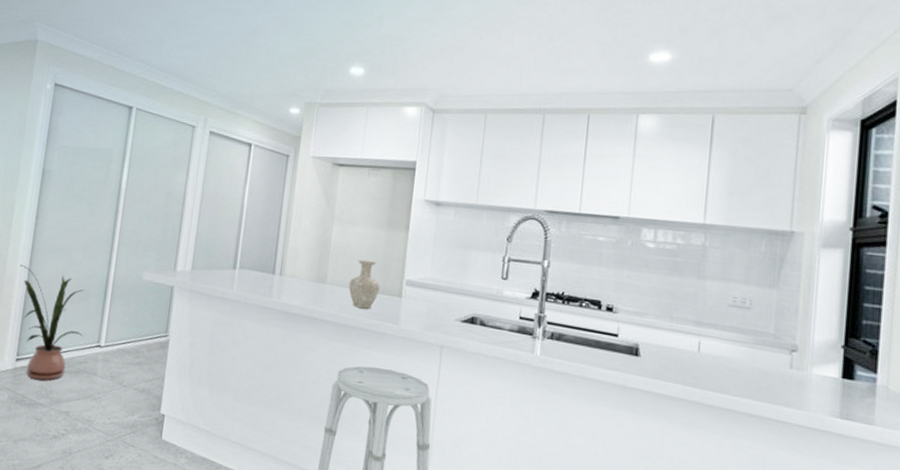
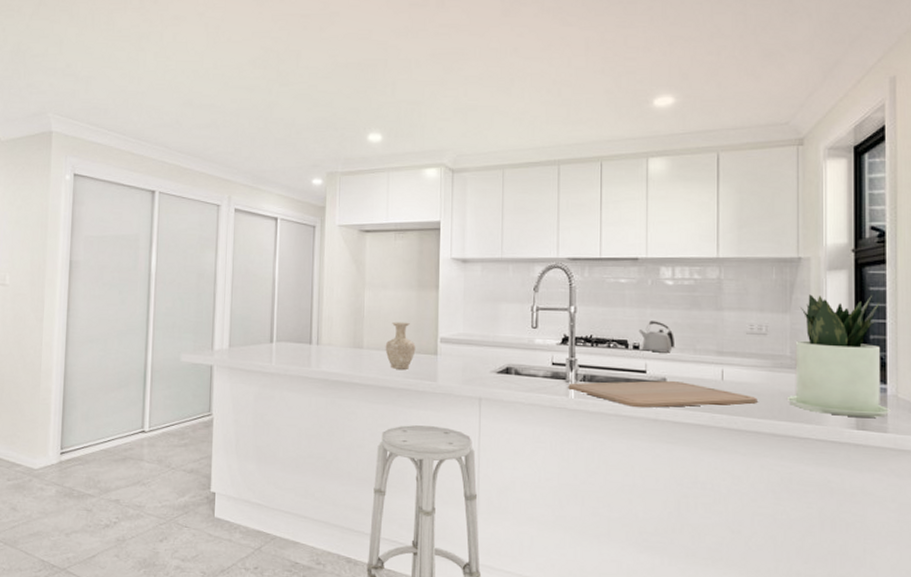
house plant: present [20,264,84,381] -> none [55,358,127,471]
chopping board: none [534,339,735,380] -> present [568,381,758,408]
kettle: none [613,283,651,318] -> present [638,321,674,353]
planter: none [766,271,879,409] -> present [786,294,891,418]

